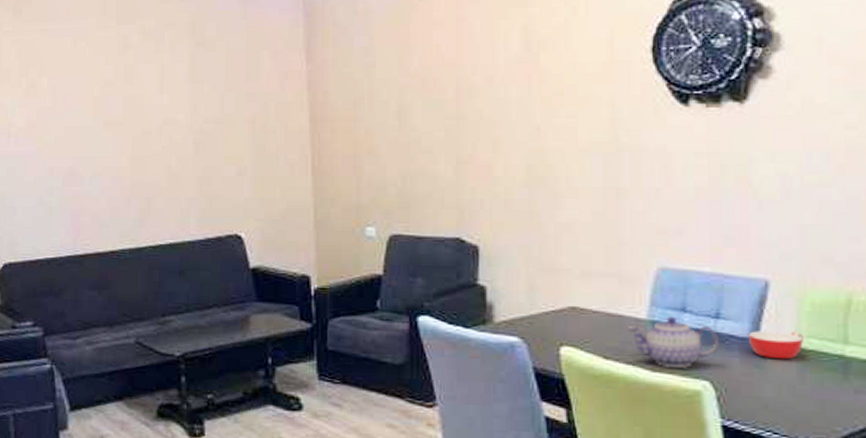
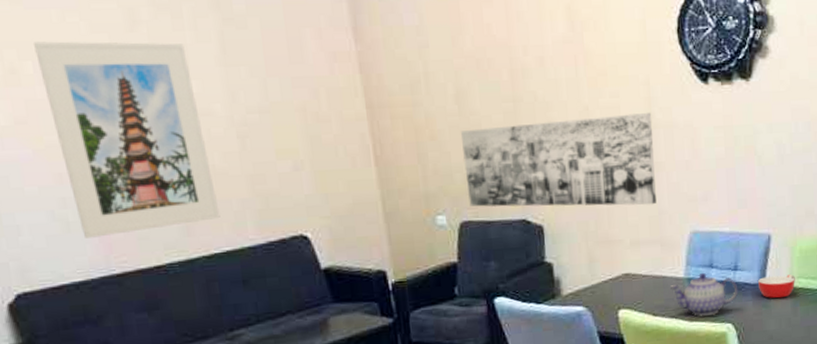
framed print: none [51,62,169,222] -> present [34,41,220,238]
wall art: none [398,134,616,234] -> present [460,112,656,207]

